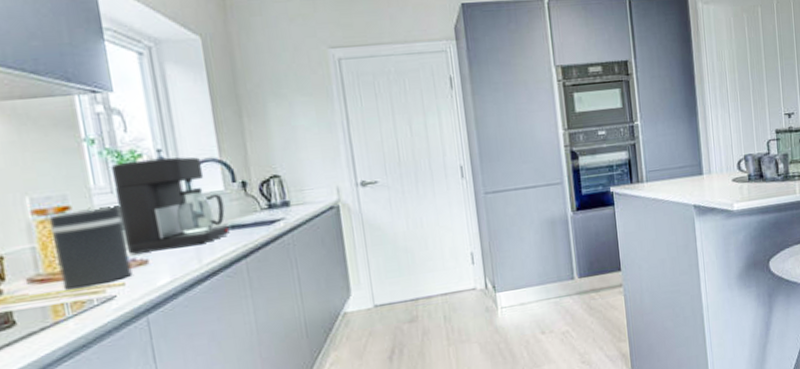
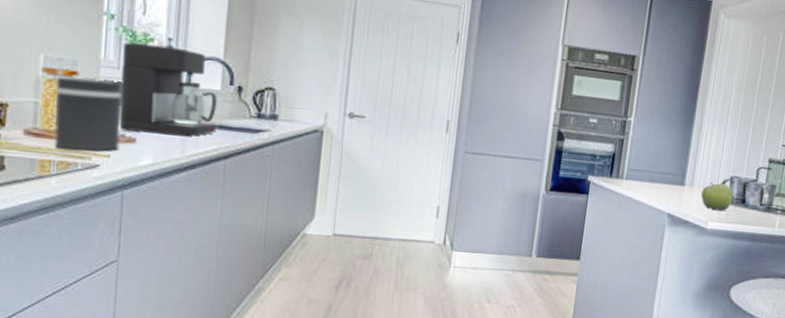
fruit: none [720,164,752,191] -> present [700,181,734,211]

